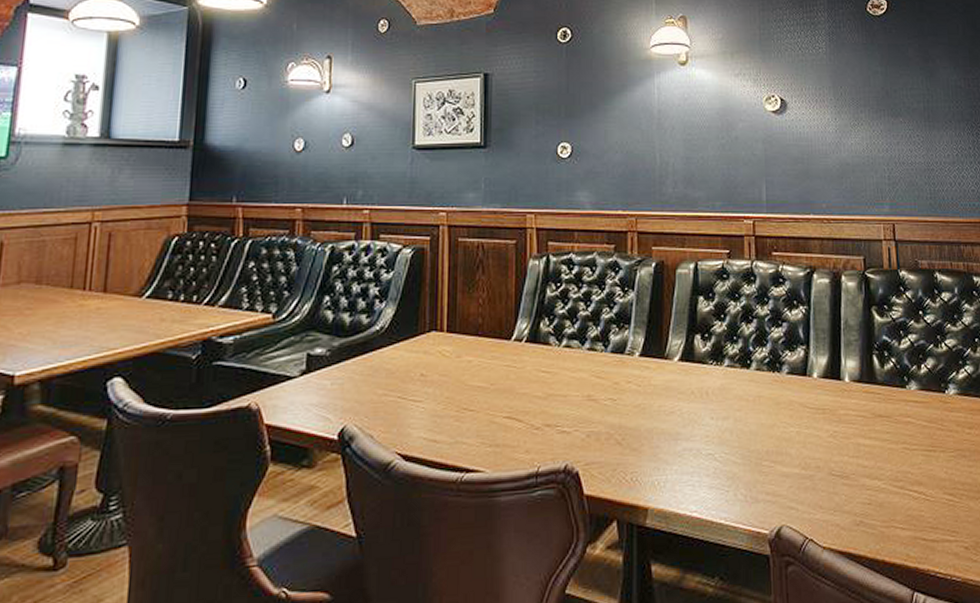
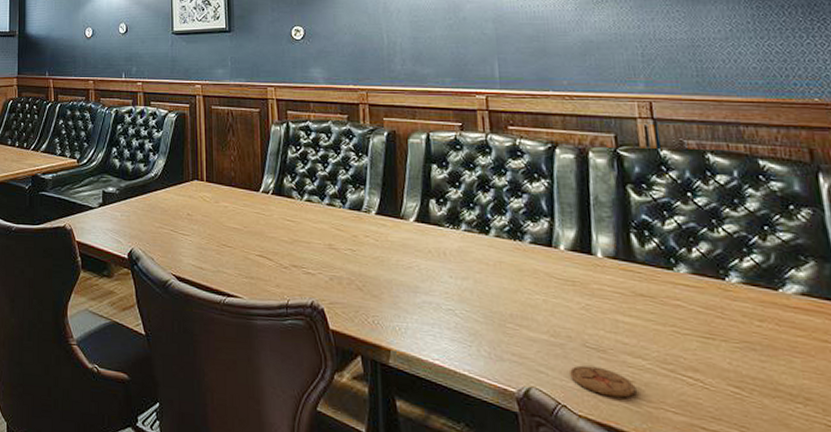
coaster: none [817,494,872,523] -> present [570,365,636,398]

